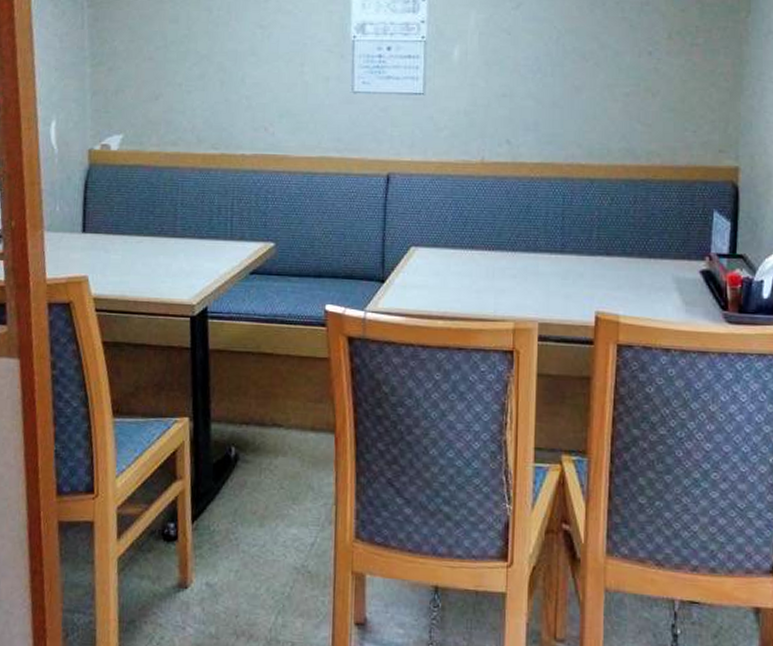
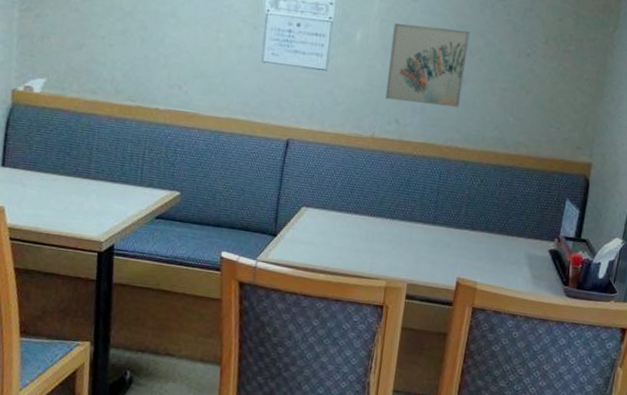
wall art: none [493,34,581,120] -> present [385,23,470,107]

